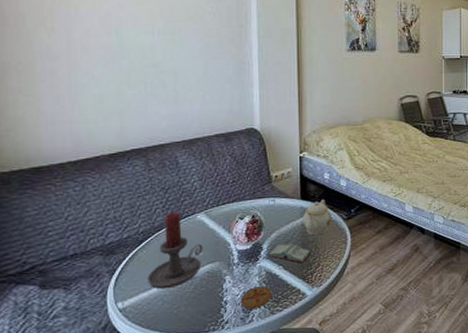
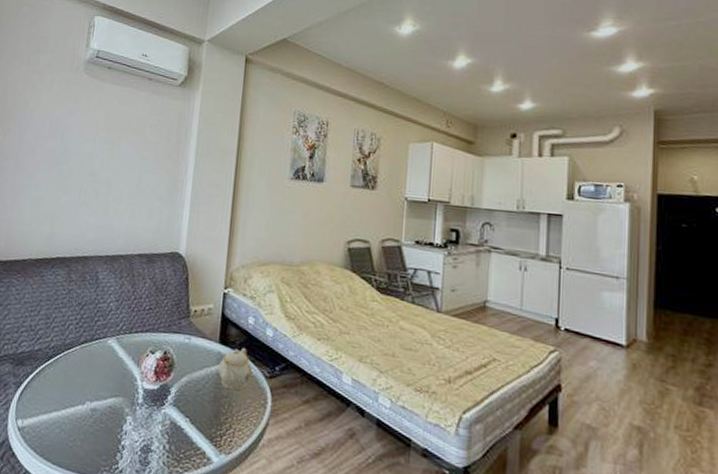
candle holder: present [147,212,203,290] -> none [49,331,109,417]
coaster: present [241,286,272,309] -> none [139,436,174,464]
book: present [268,243,311,263] -> none [175,391,224,420]

